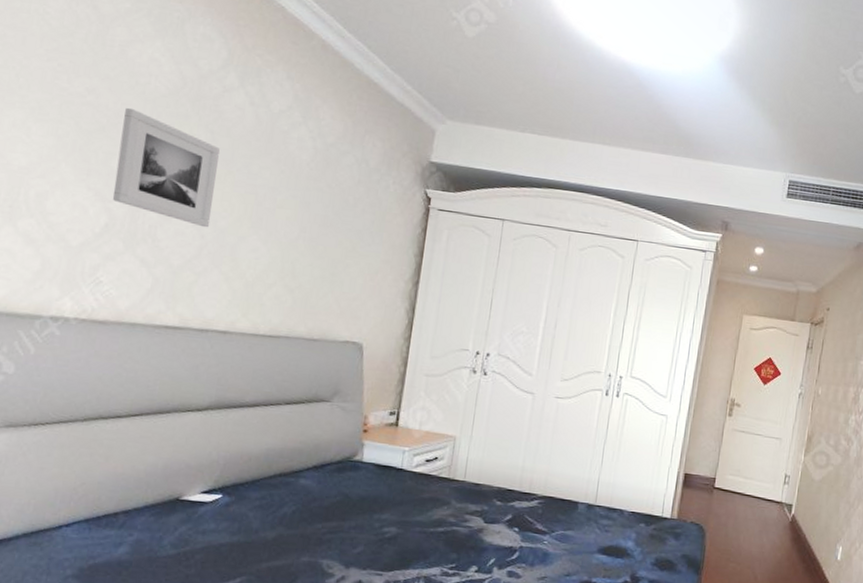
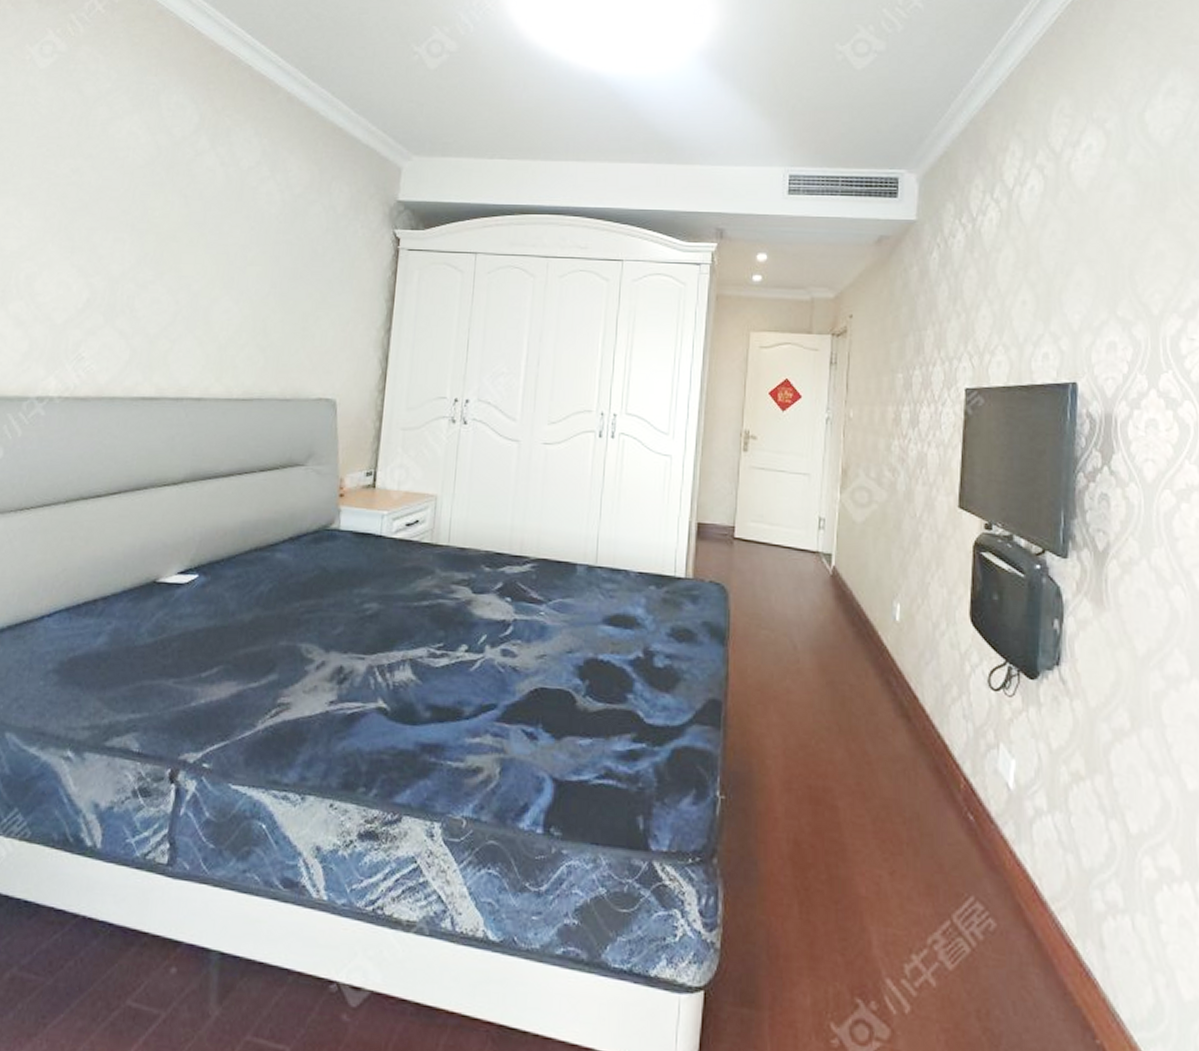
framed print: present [113,107,220,228] -> none [94,182,193,293]

